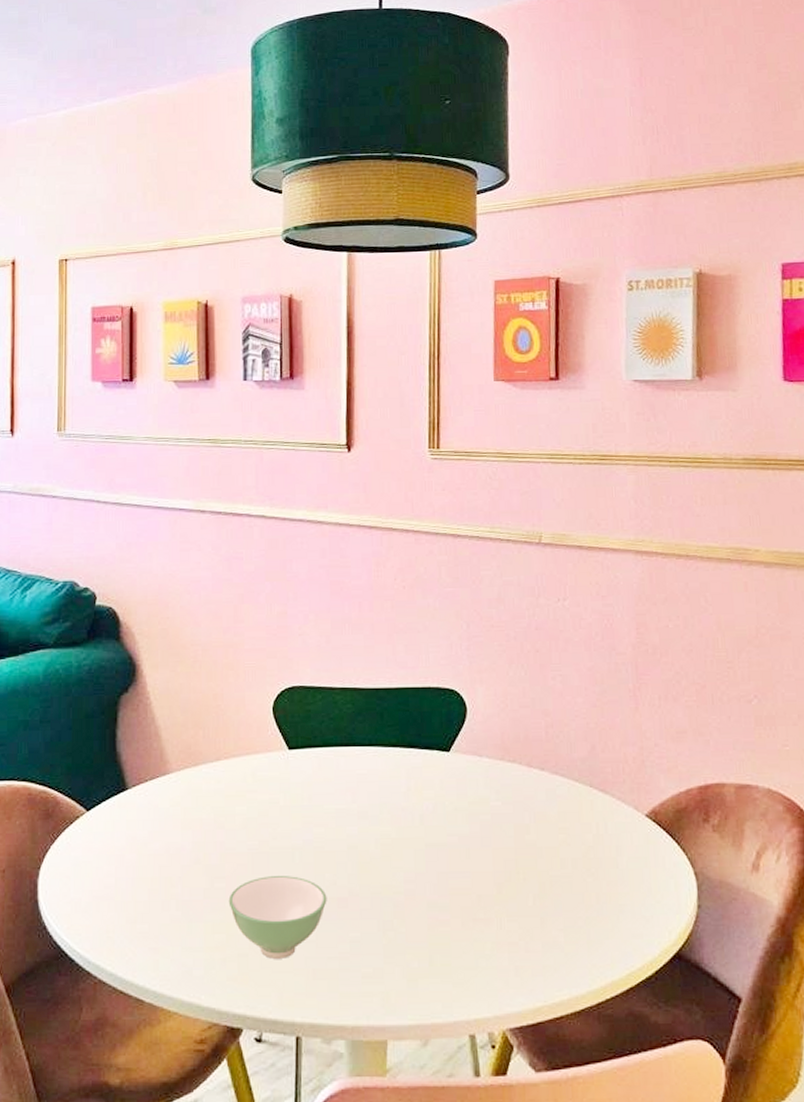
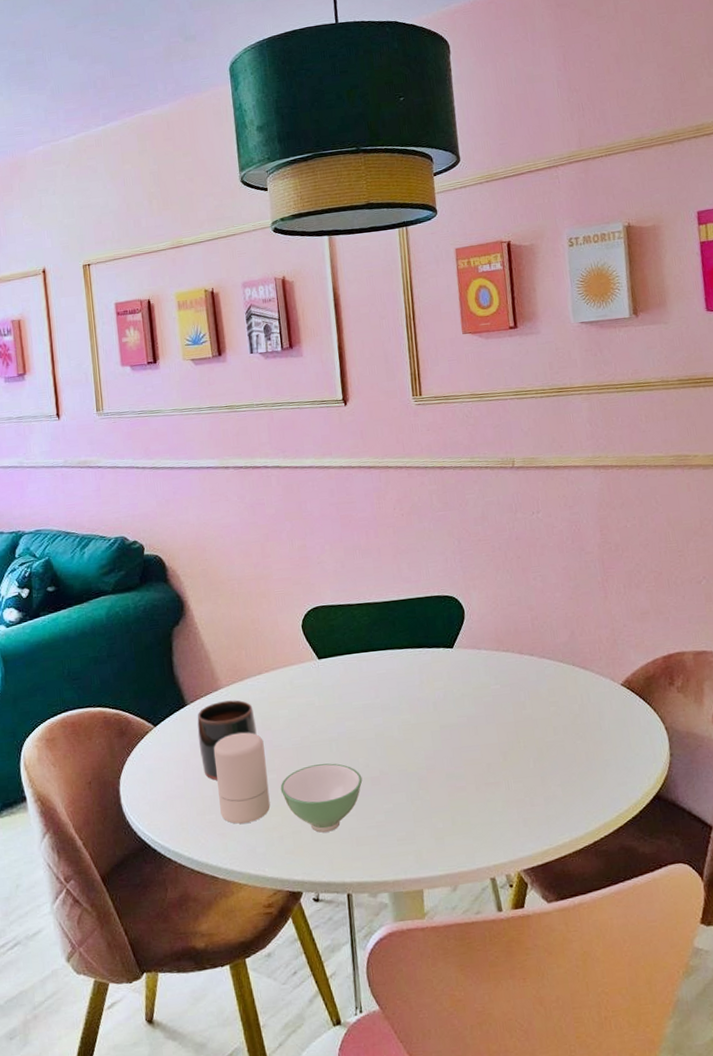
mug: none [137,788,207,883] -> present [197,700,257,780]
candle: none [155,828,215,938] -> present [214,732,271,824]

